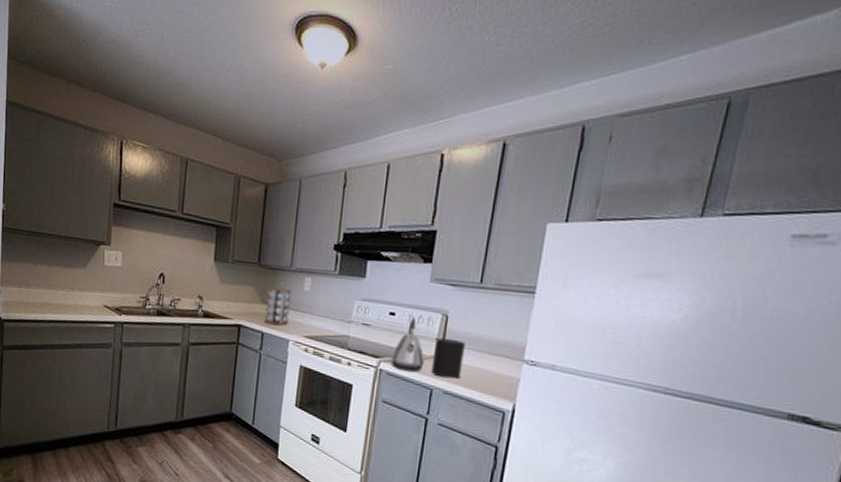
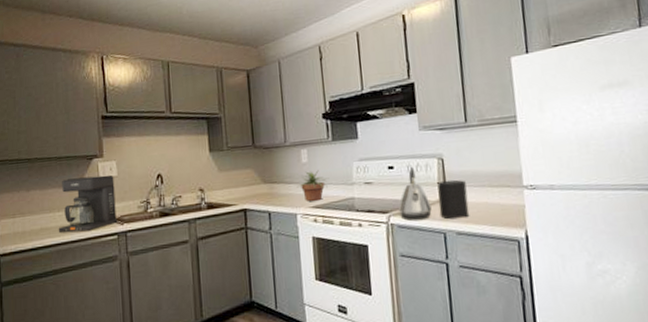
coffee maker: none [59,260,118,315] -> present [58,174,118,234]
spice rack: present [264,282,292,326] -> none [266,159,294,203]
potted plant: none [294,300,328,332] -> present [297,170,330,202]

